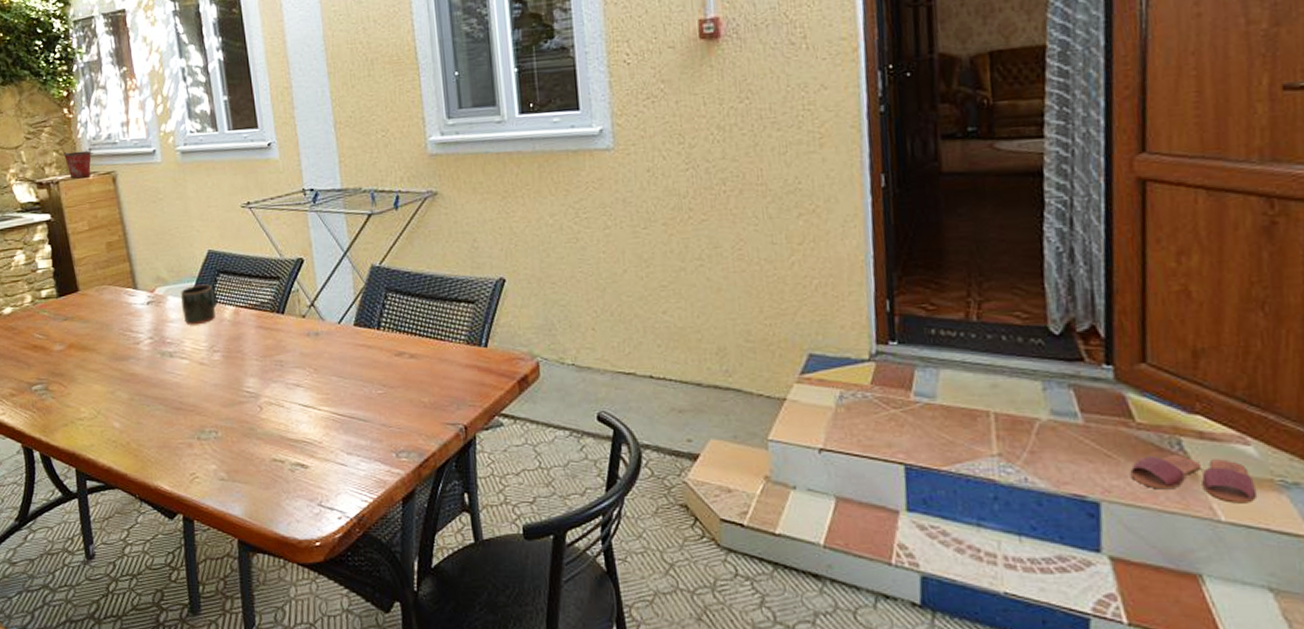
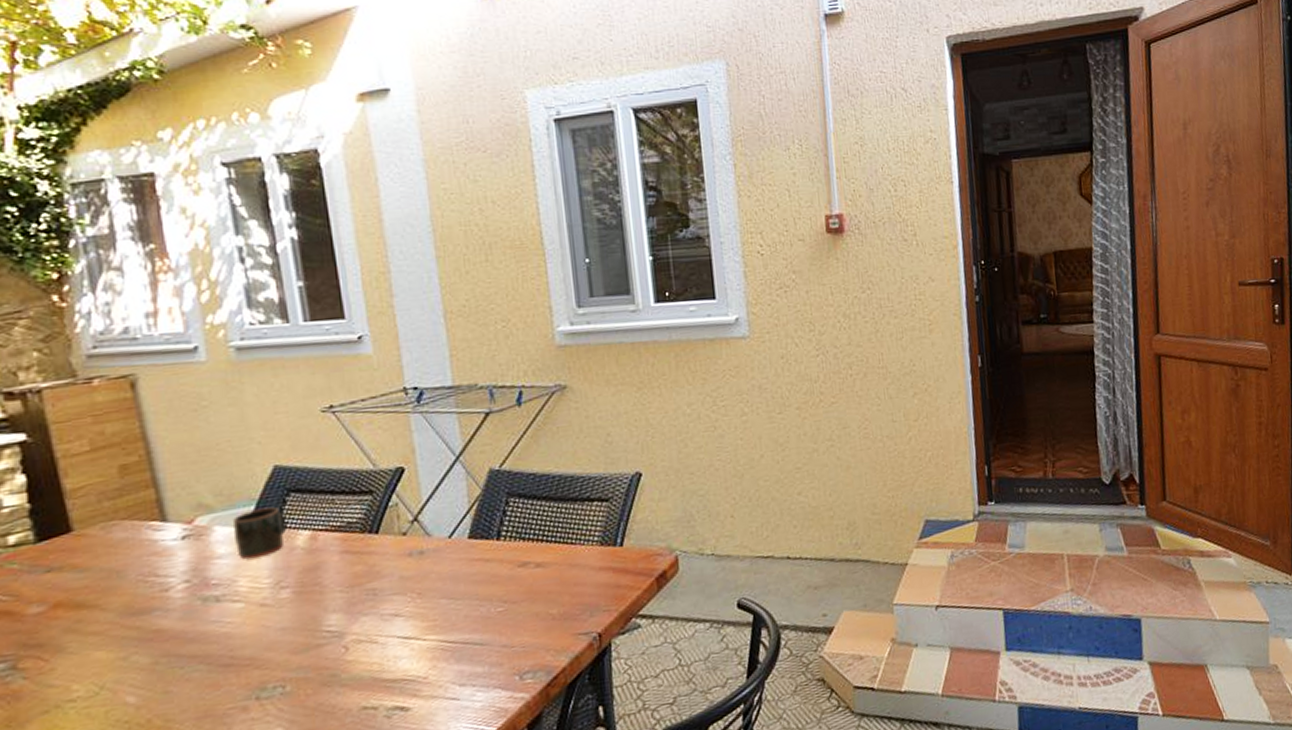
bucket: present [63,150,94,179] -> none [50,349,100,386]
slippers: present [1130,454,1256,504] -> none [1159,571,1236,605]

